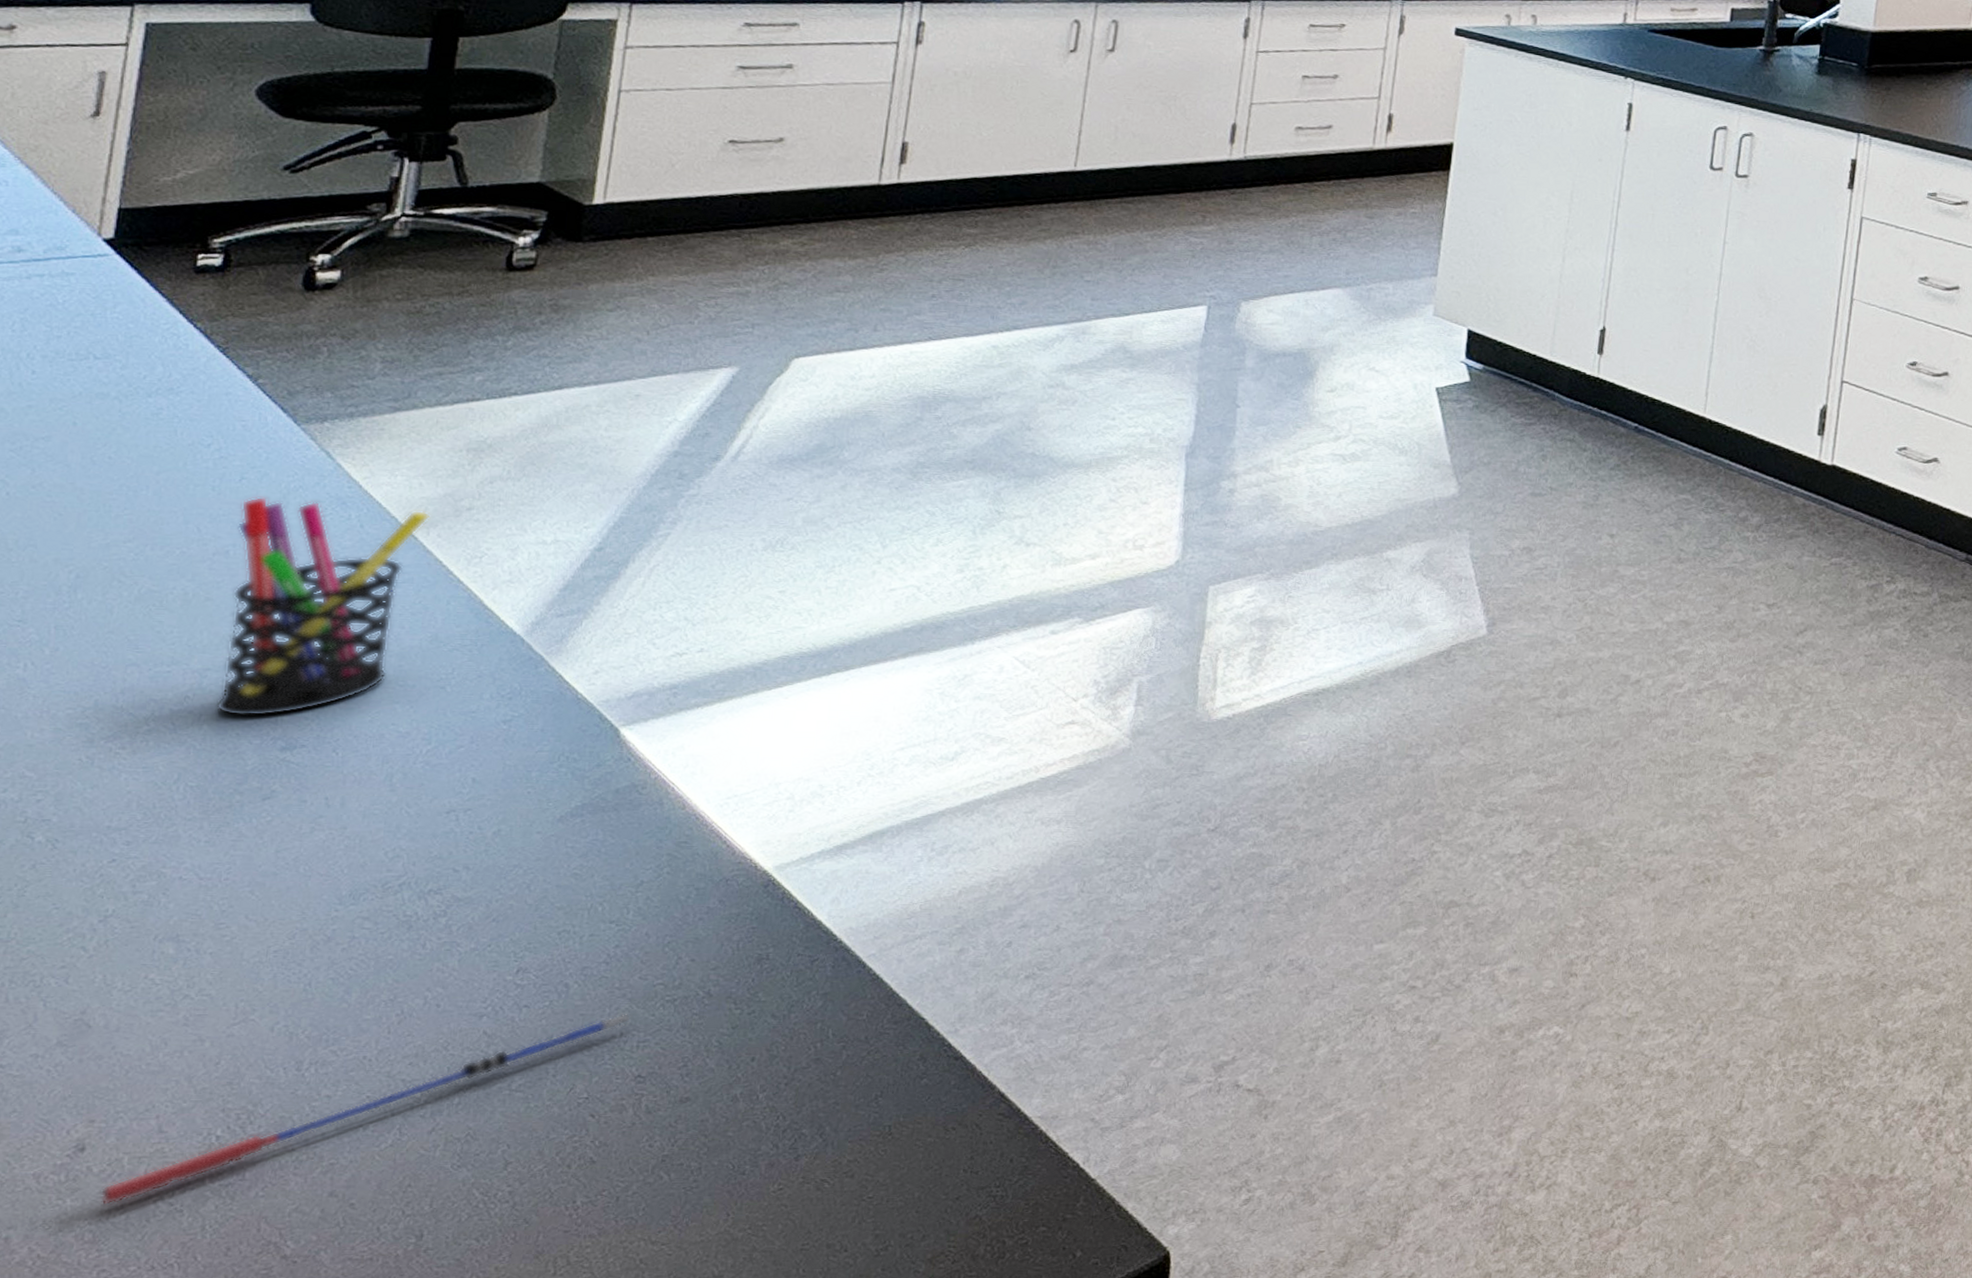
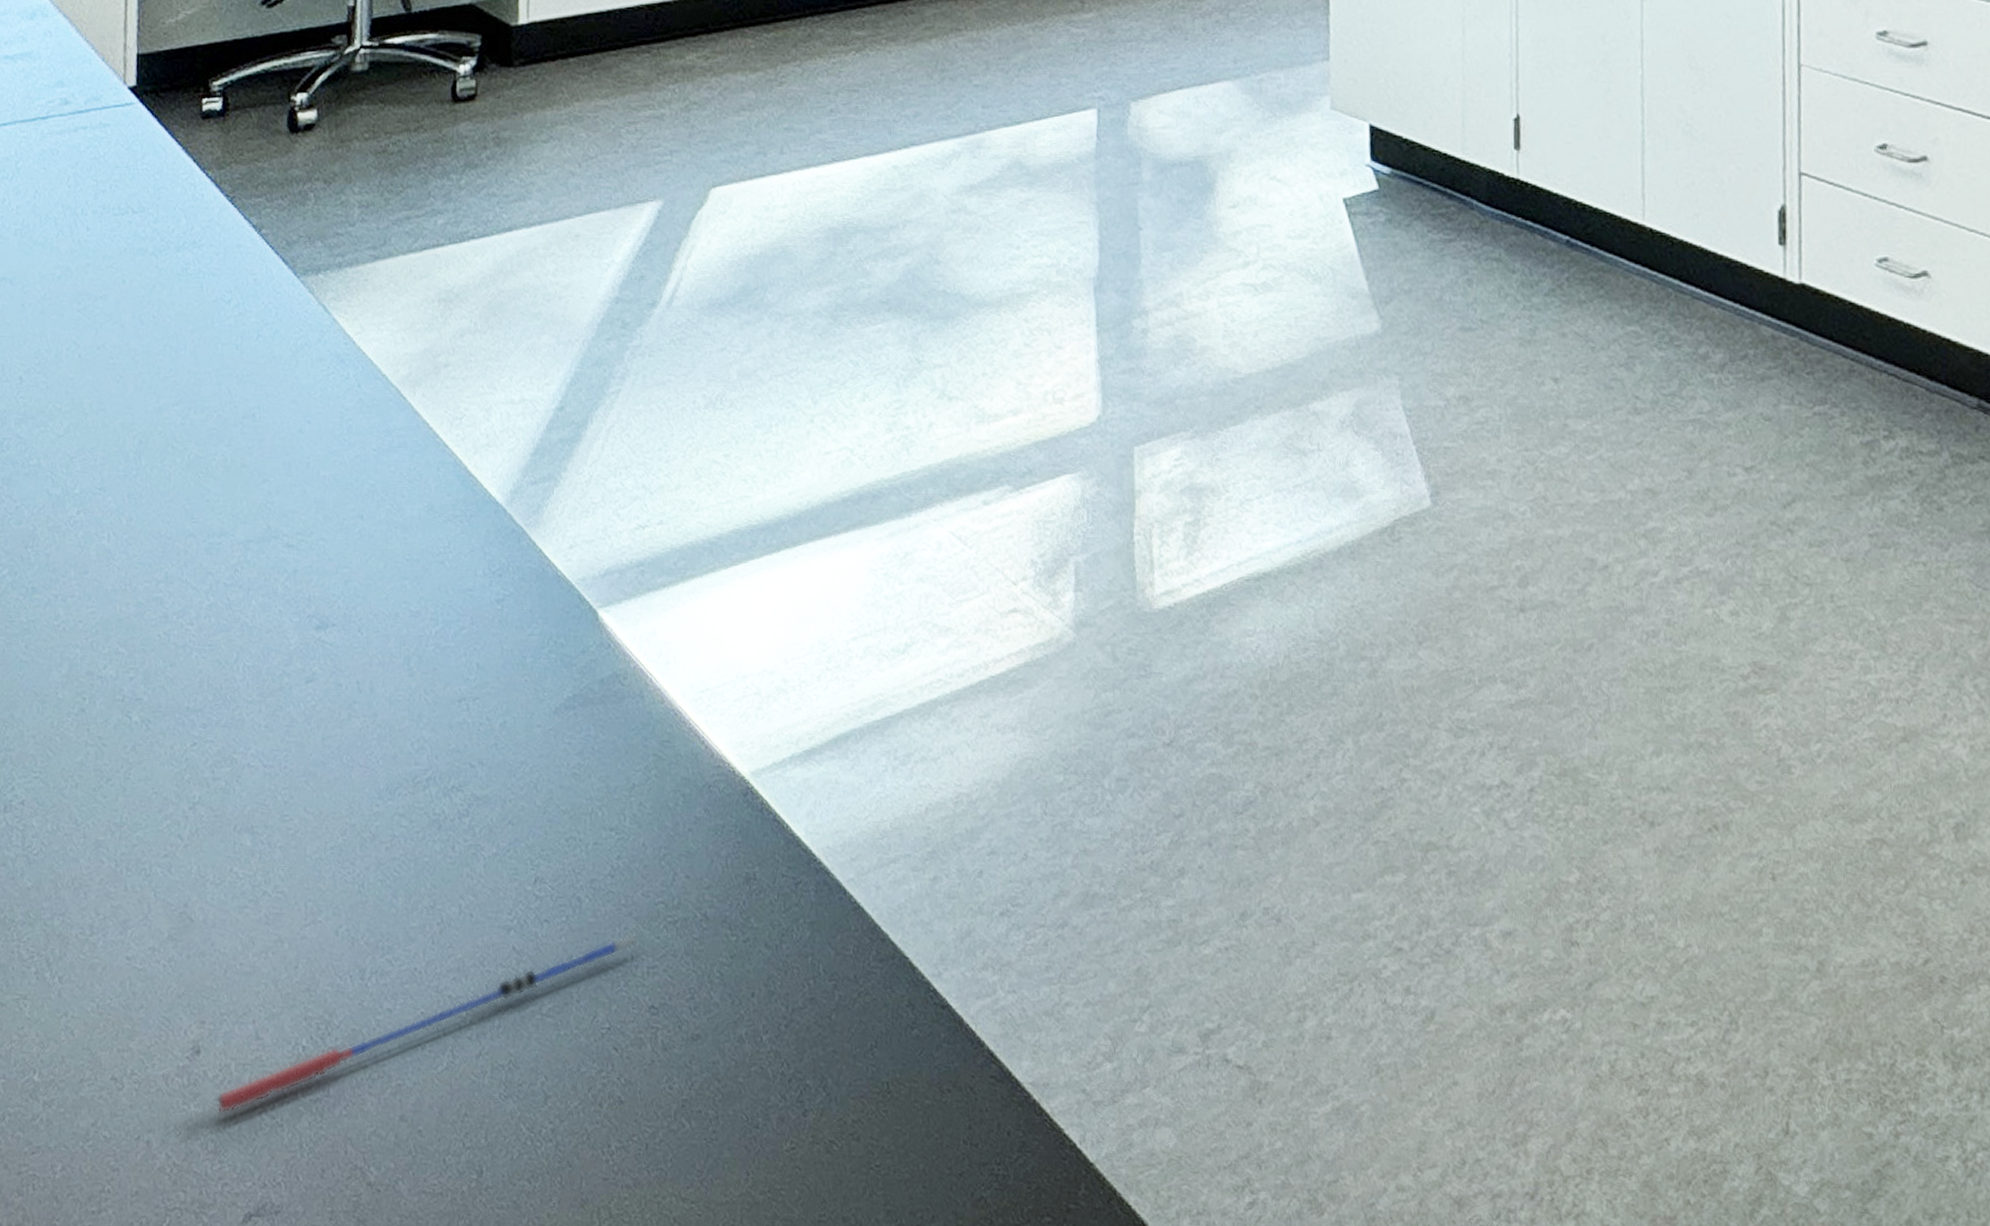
pen holder: present [216,496,431,718] -> none [260,355,415,594]

